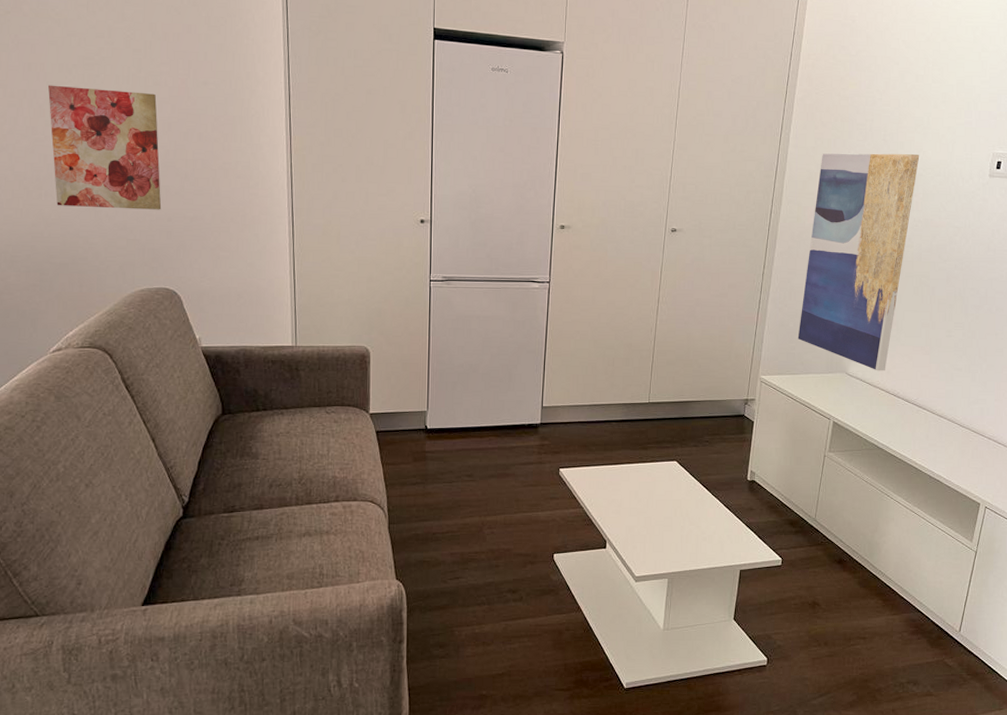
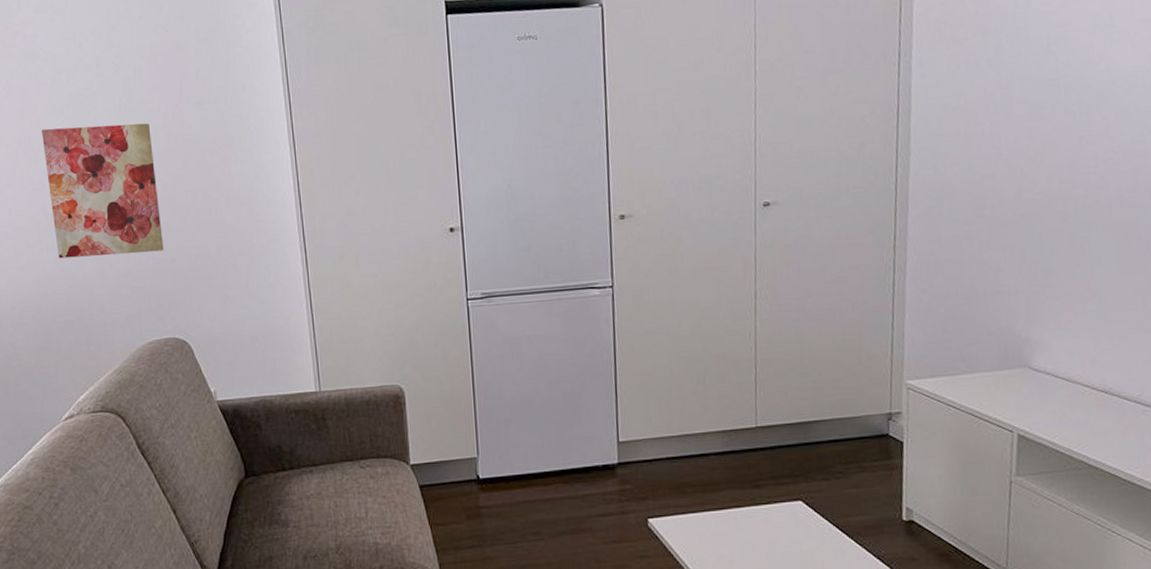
wall art: present [797,153,920,371] -> none [952,63,1104,361]

